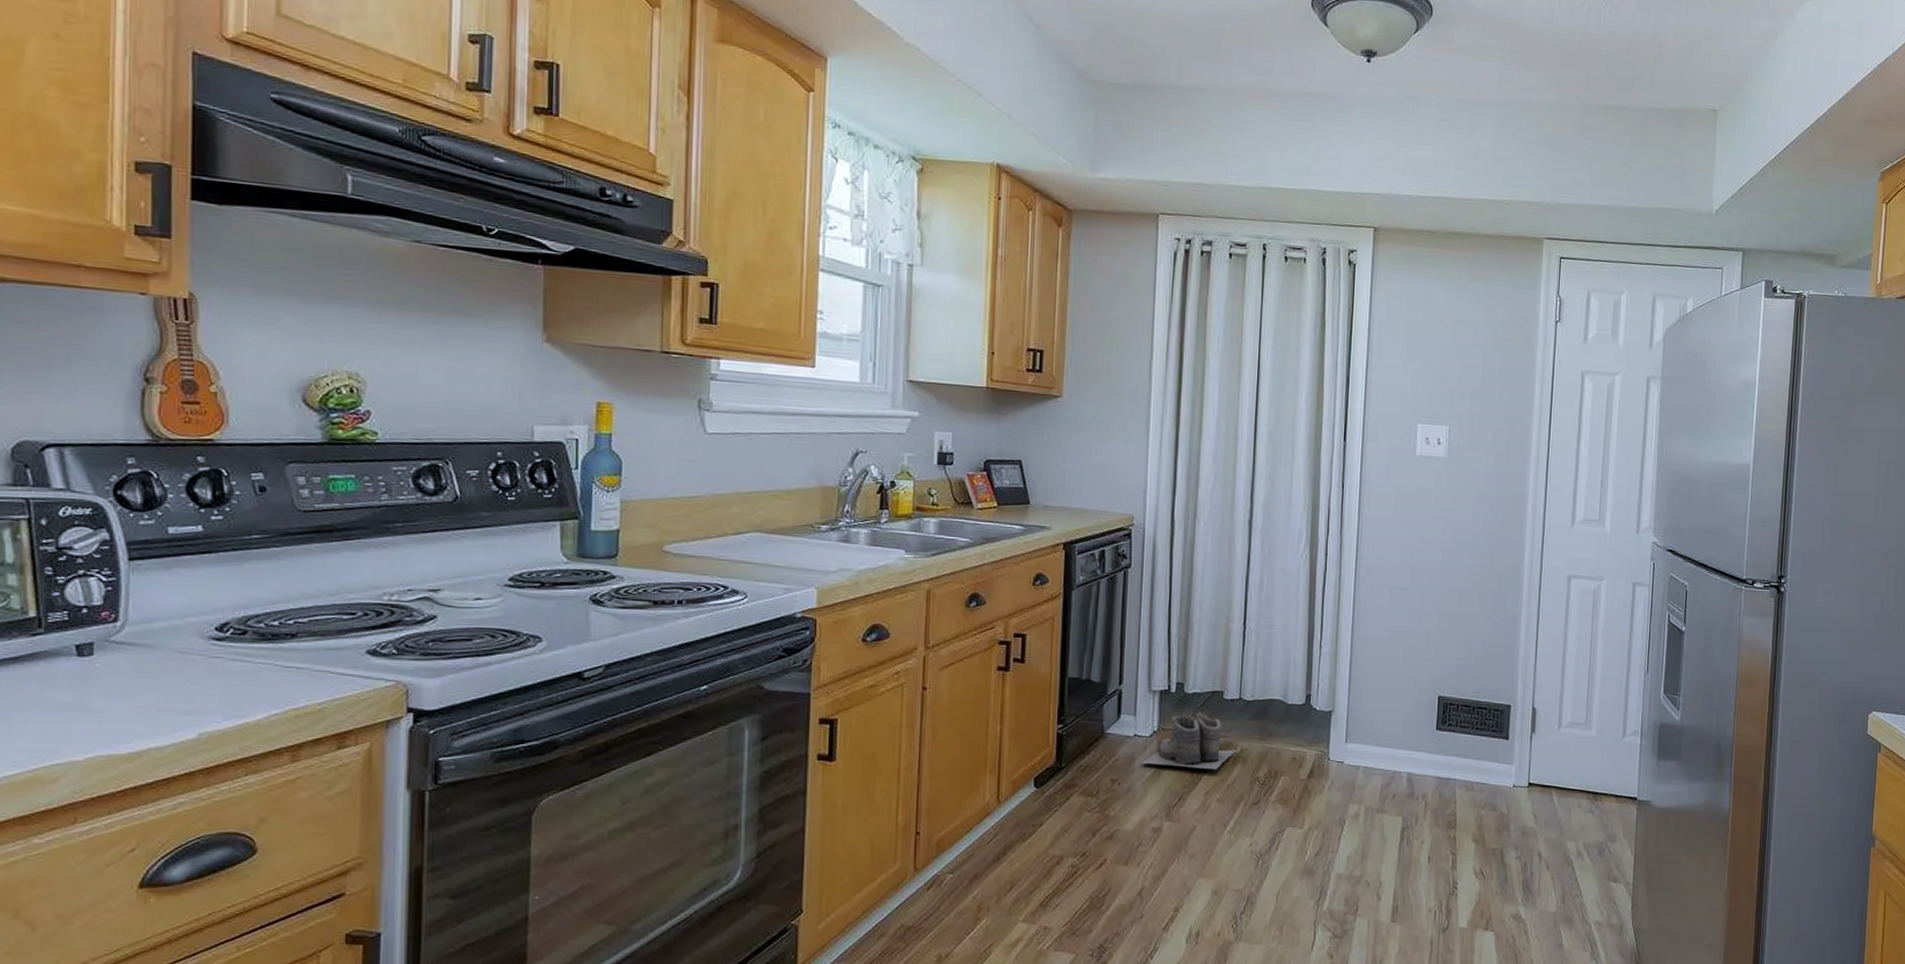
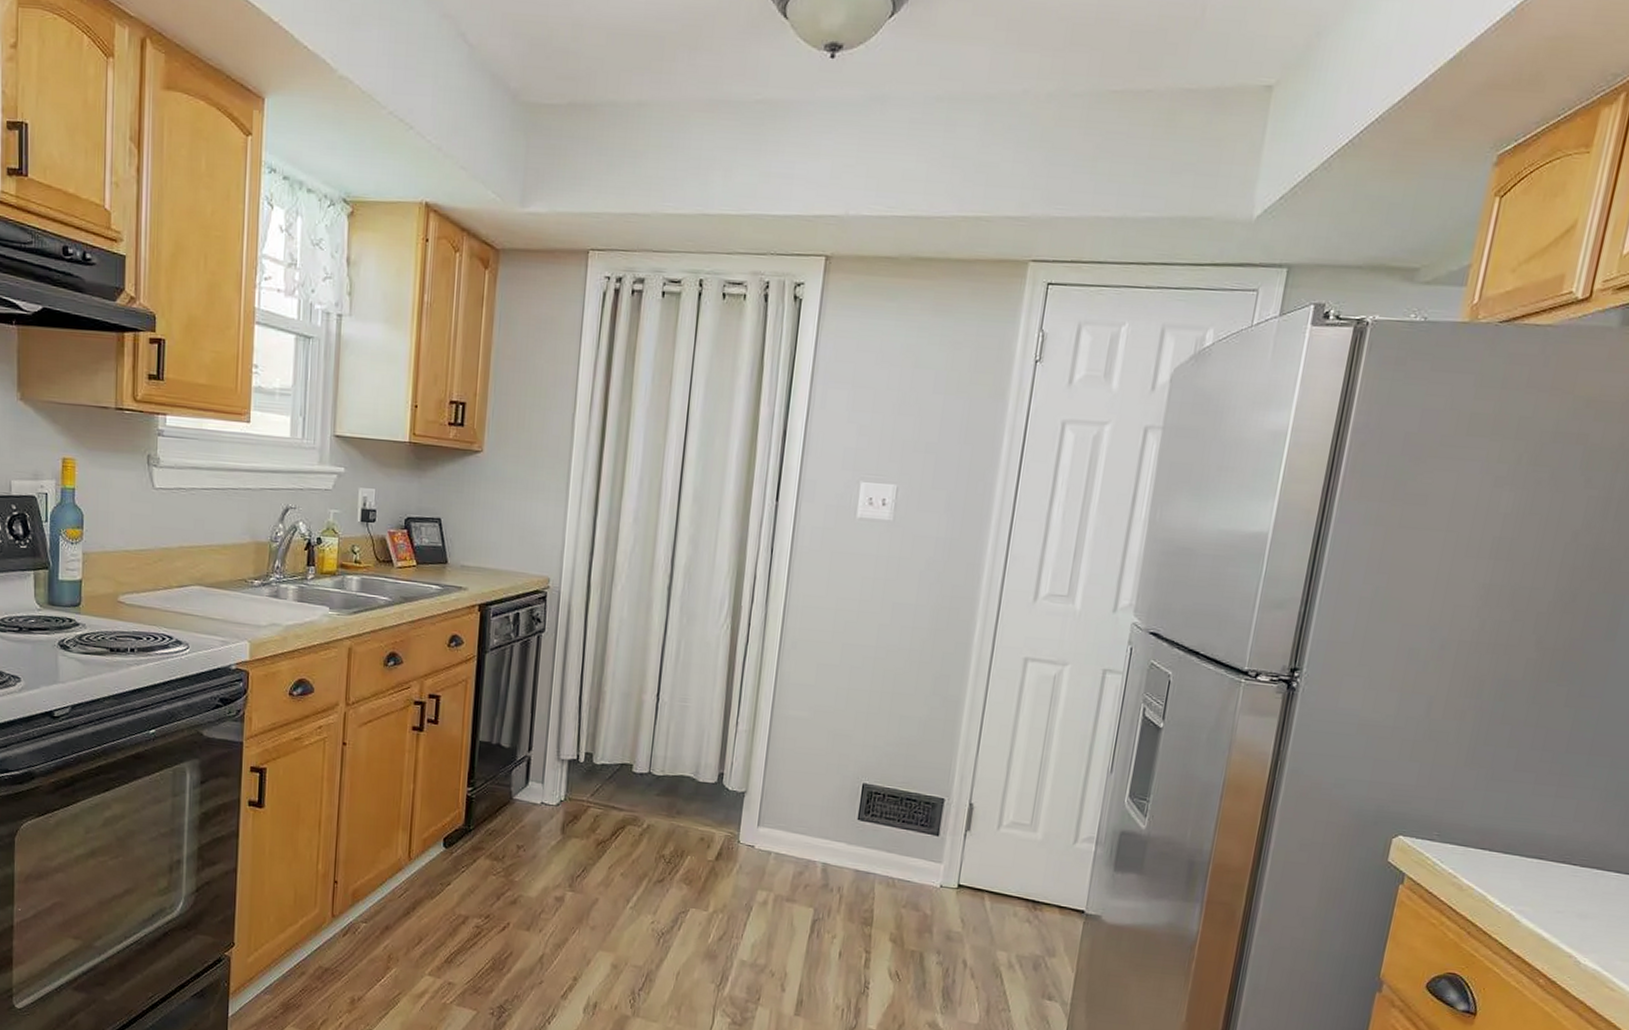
boots: present [1141,711,1237,770] -> none [547,783,644,844]

